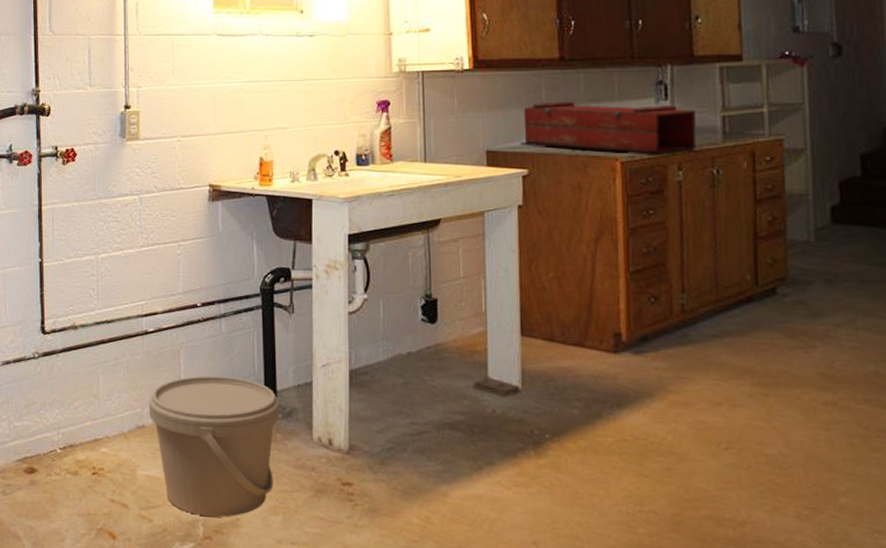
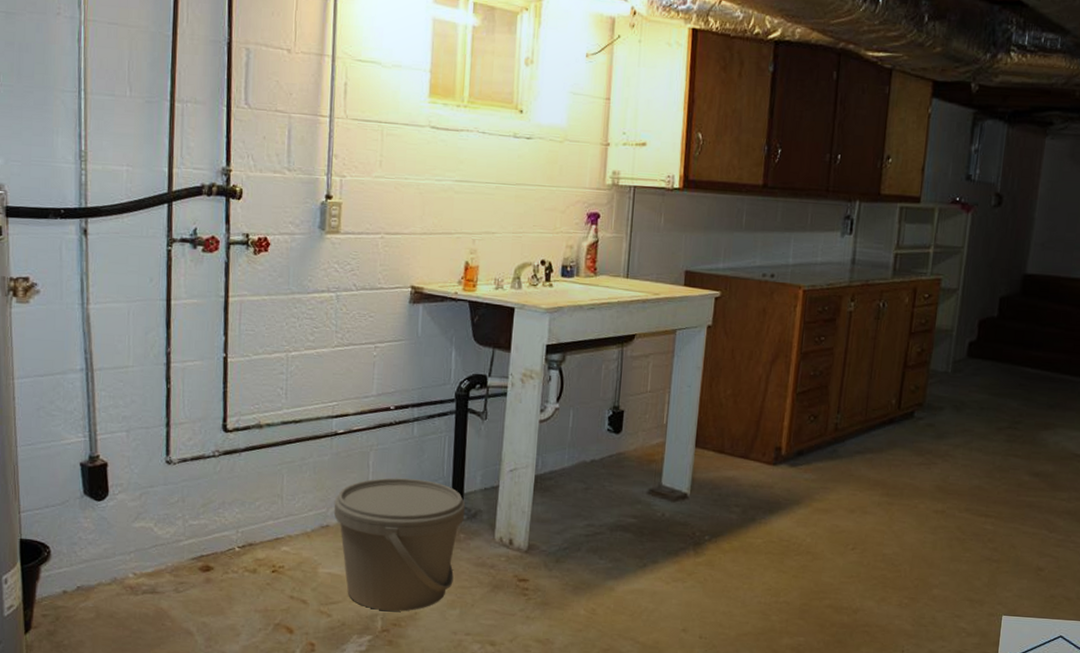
wooden crate: present [519,101,697,157] -> none [716,227,875,287]

